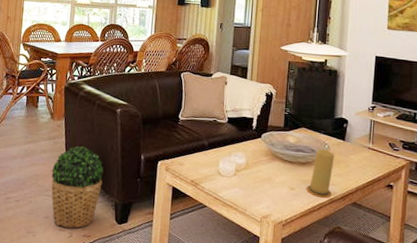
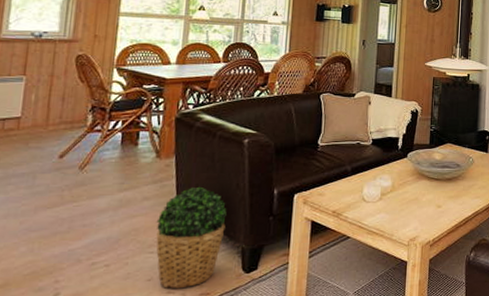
candle: present [306,149,335,198] -> none [452,163,479,211]

